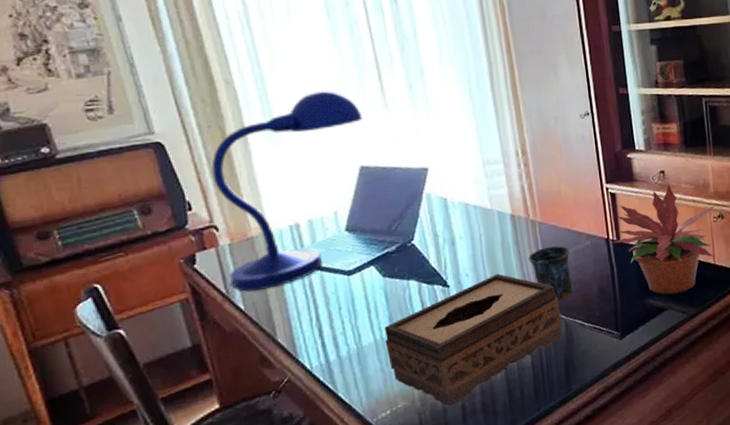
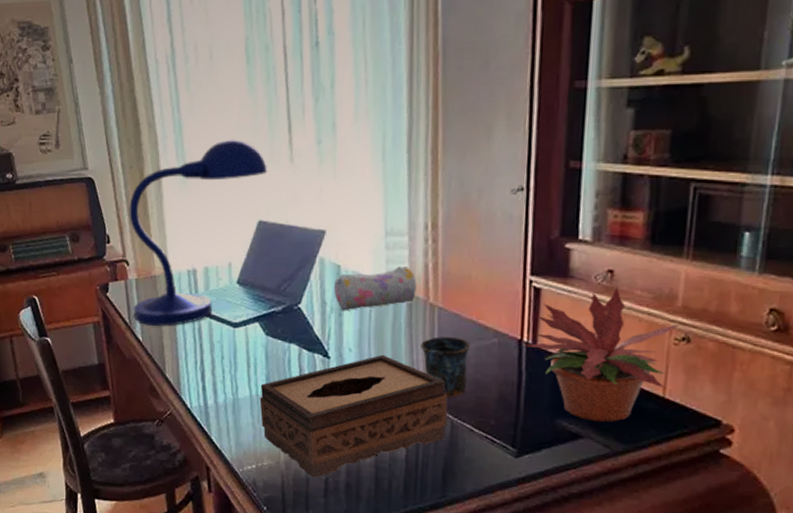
pencil case: none [443,191,518,240] -> present [334,266,417,311]

